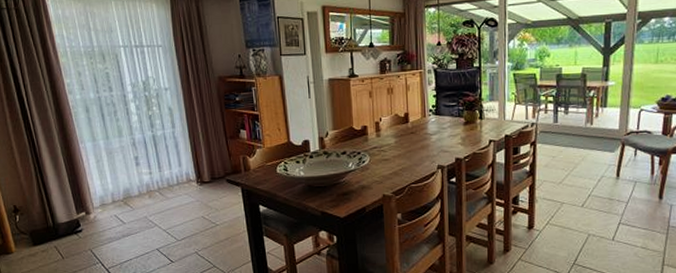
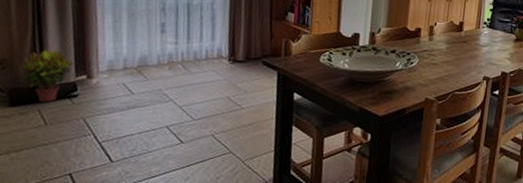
potted plant: none [35,193,75,239] -> present [21,49,74,102]

